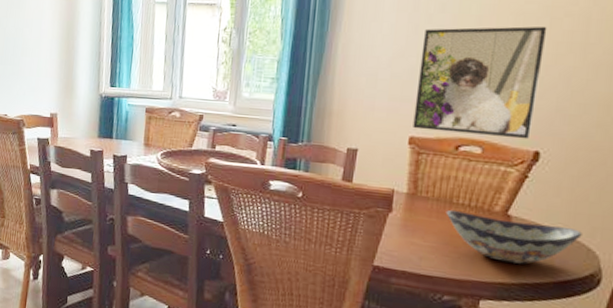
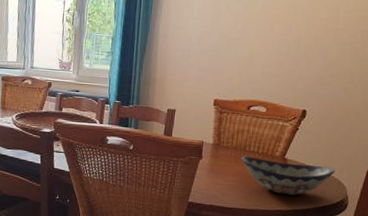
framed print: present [413,26,547,140] -> none [216,14,311,101]

